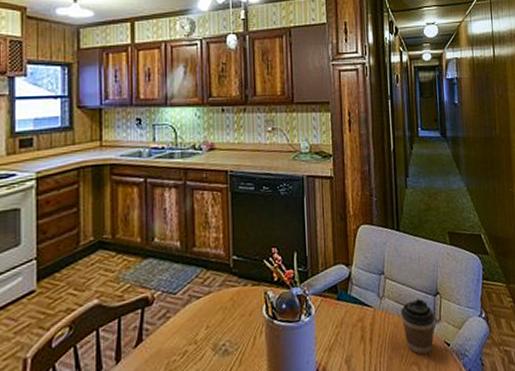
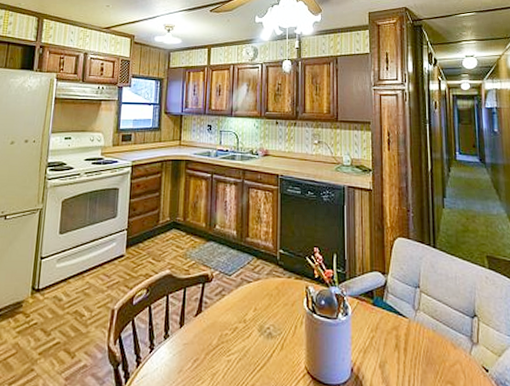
coffee cup: present [400,298,435,355] -> none [436,317,472,375]

